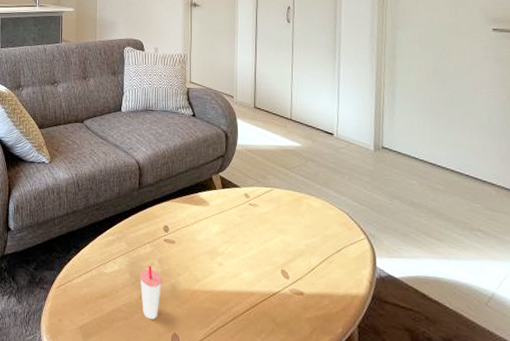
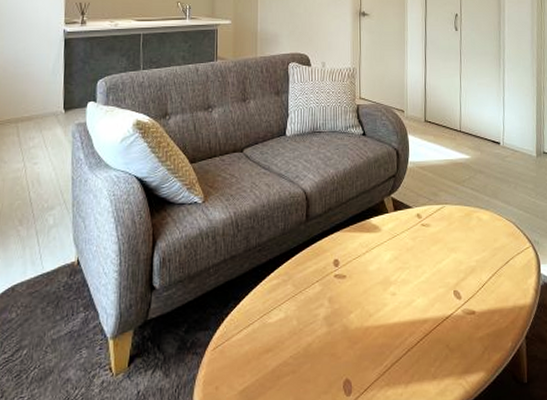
cup: present [139,265,163,319] -> none [308,306,333,368]

